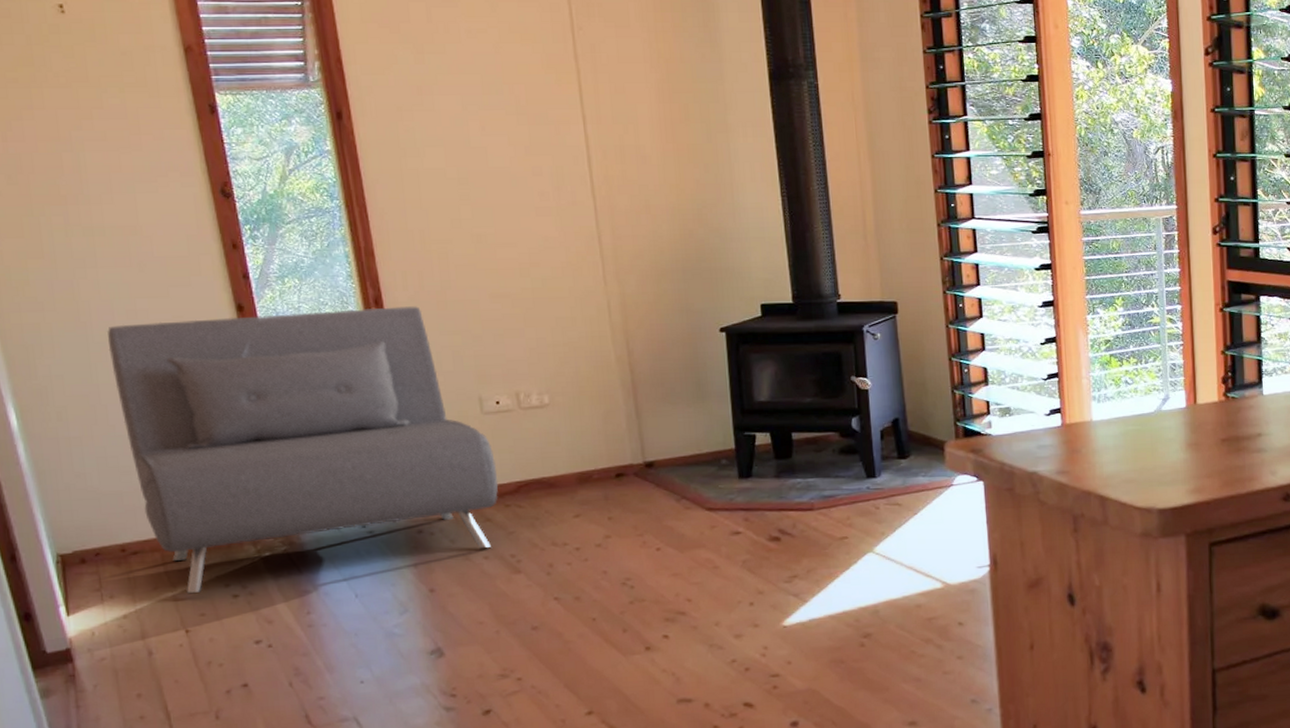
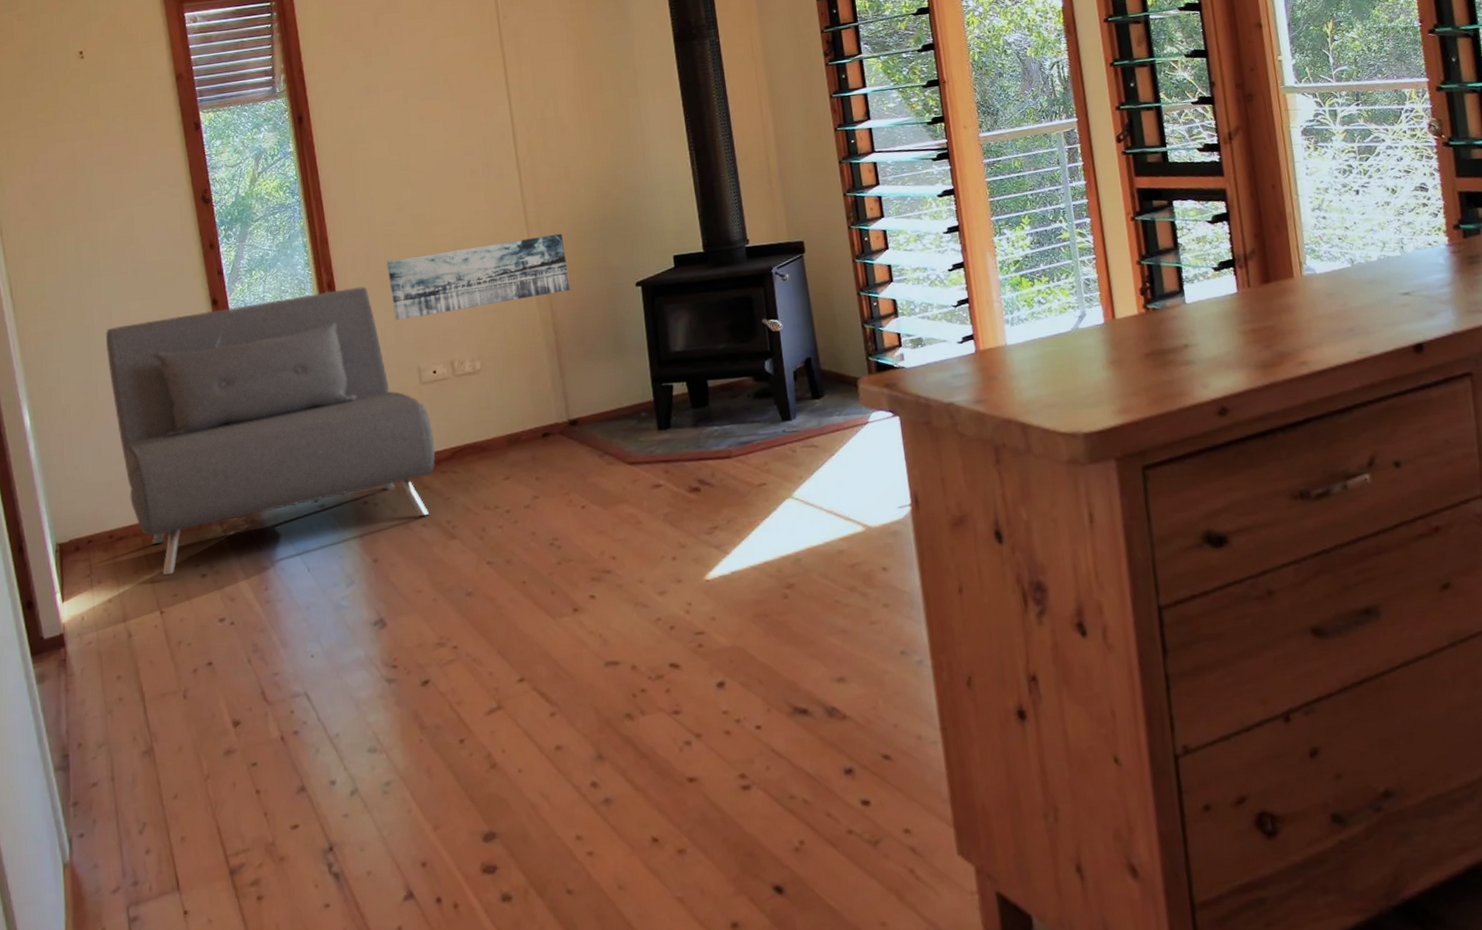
wall art: none [443,270,649,345] -> present [386,233,570,320]

